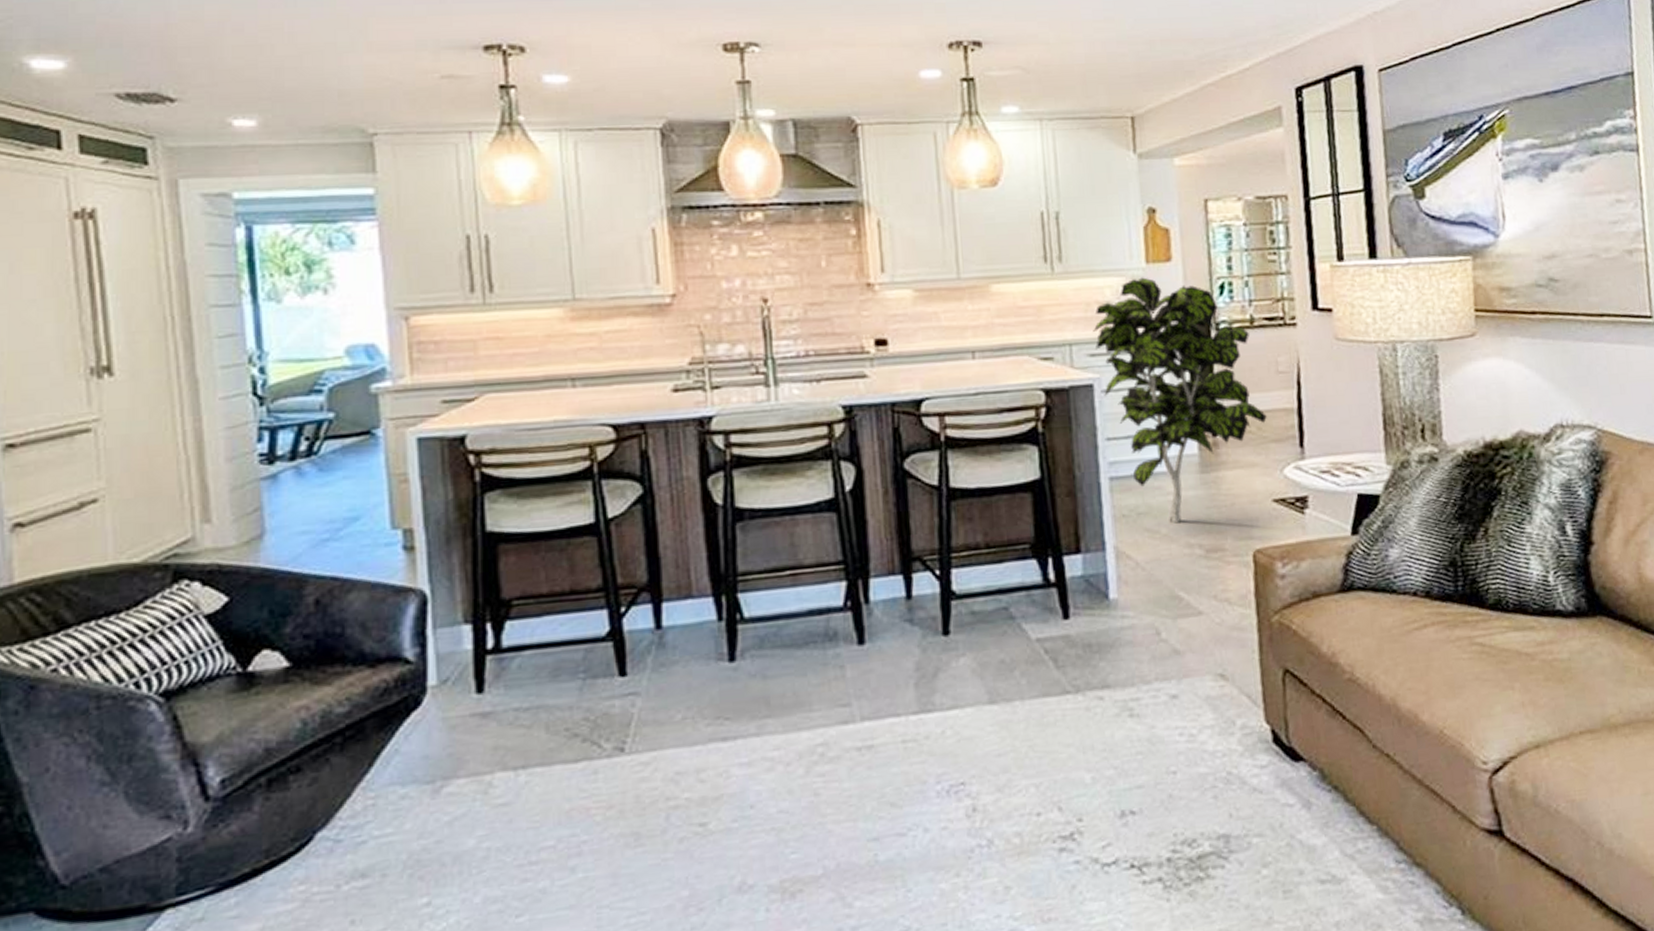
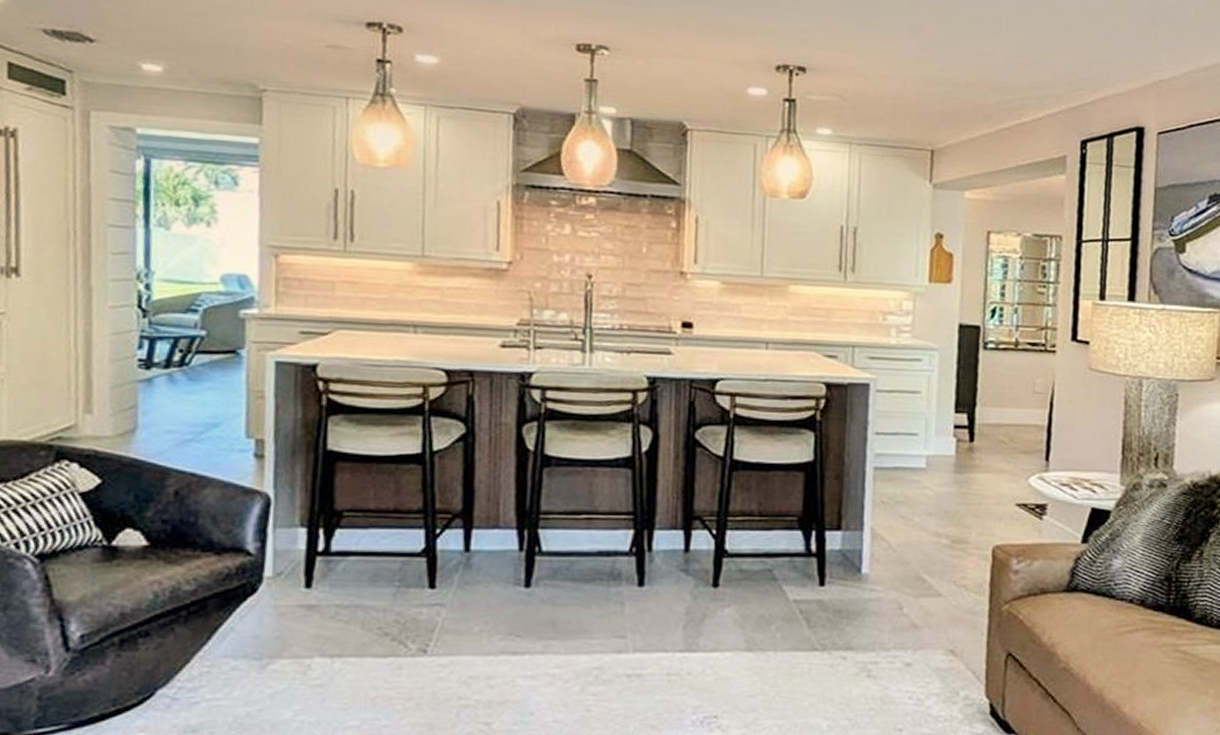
indoor plant: present [1093,277,1267,524] -> none [875,294,1019,514]

